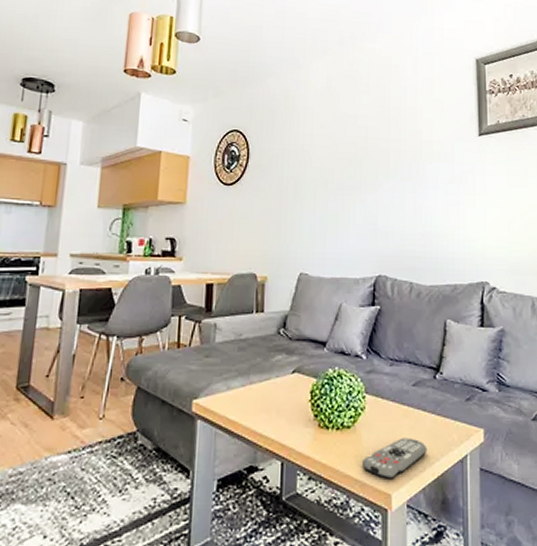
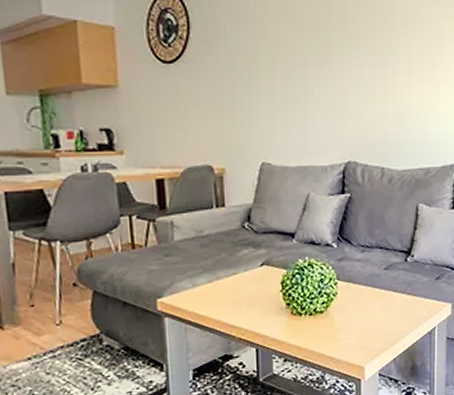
remote control: present [361,438,427,479] -> none [335,316,398,354]

